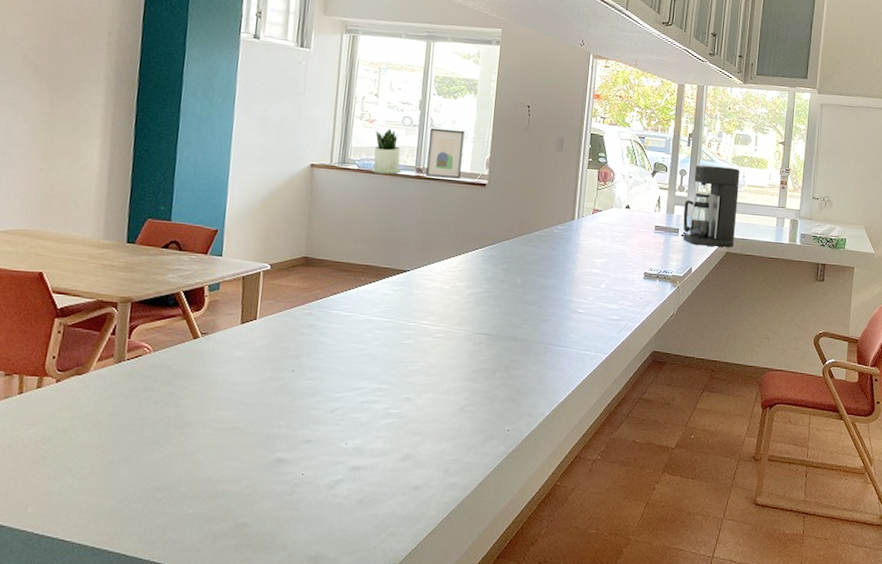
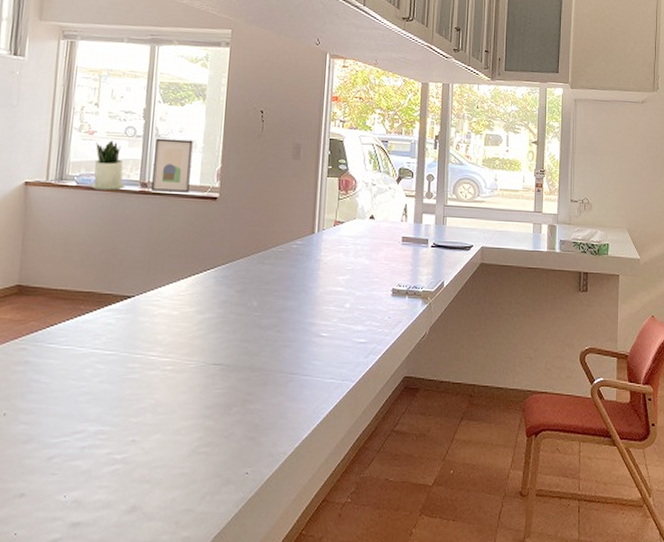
coffee maker: present [683,165,740,248] -> none [432,169,492,259]

